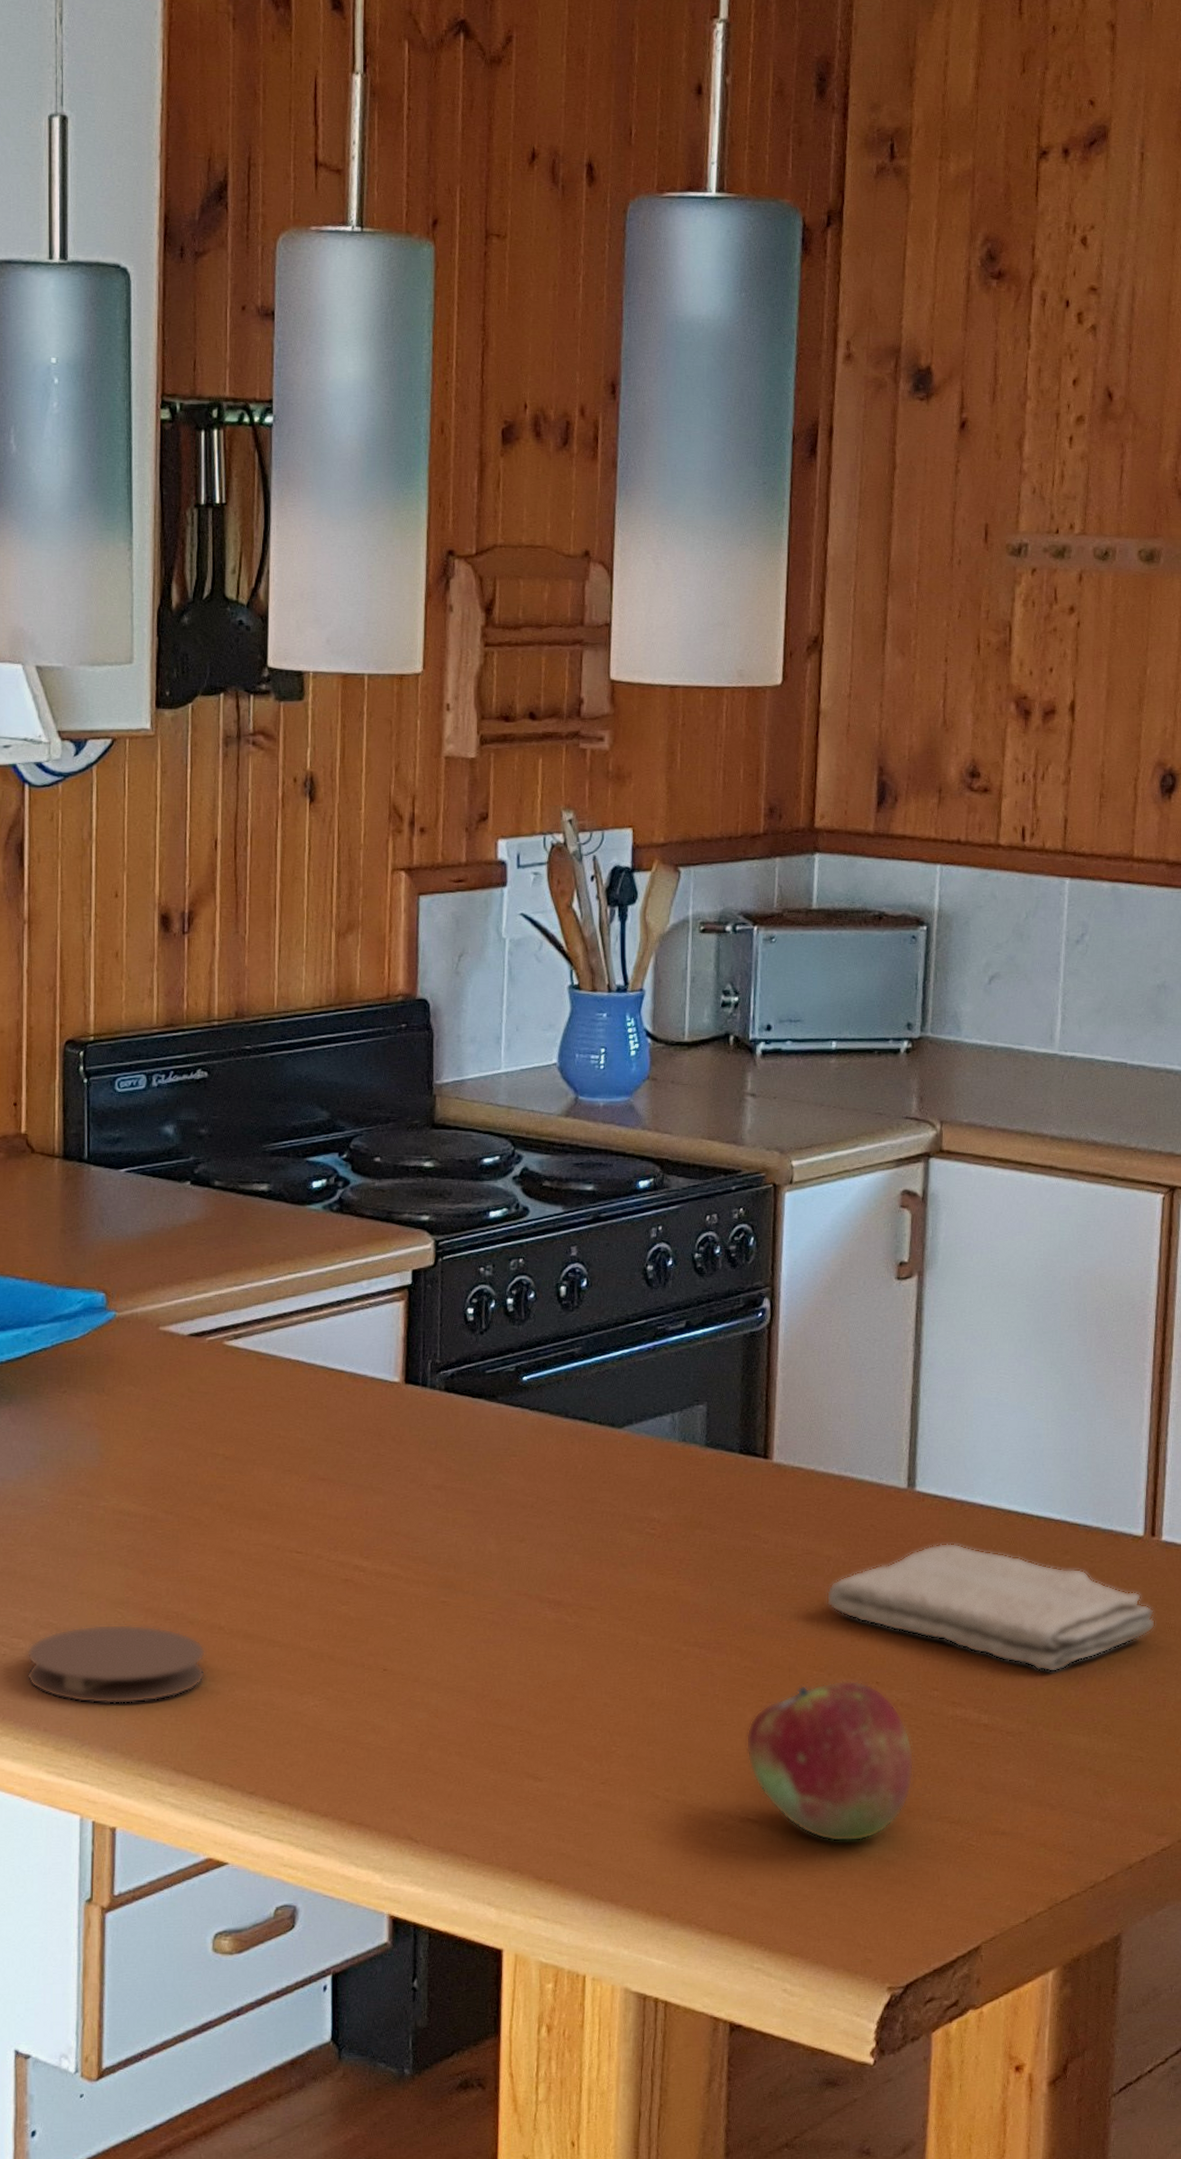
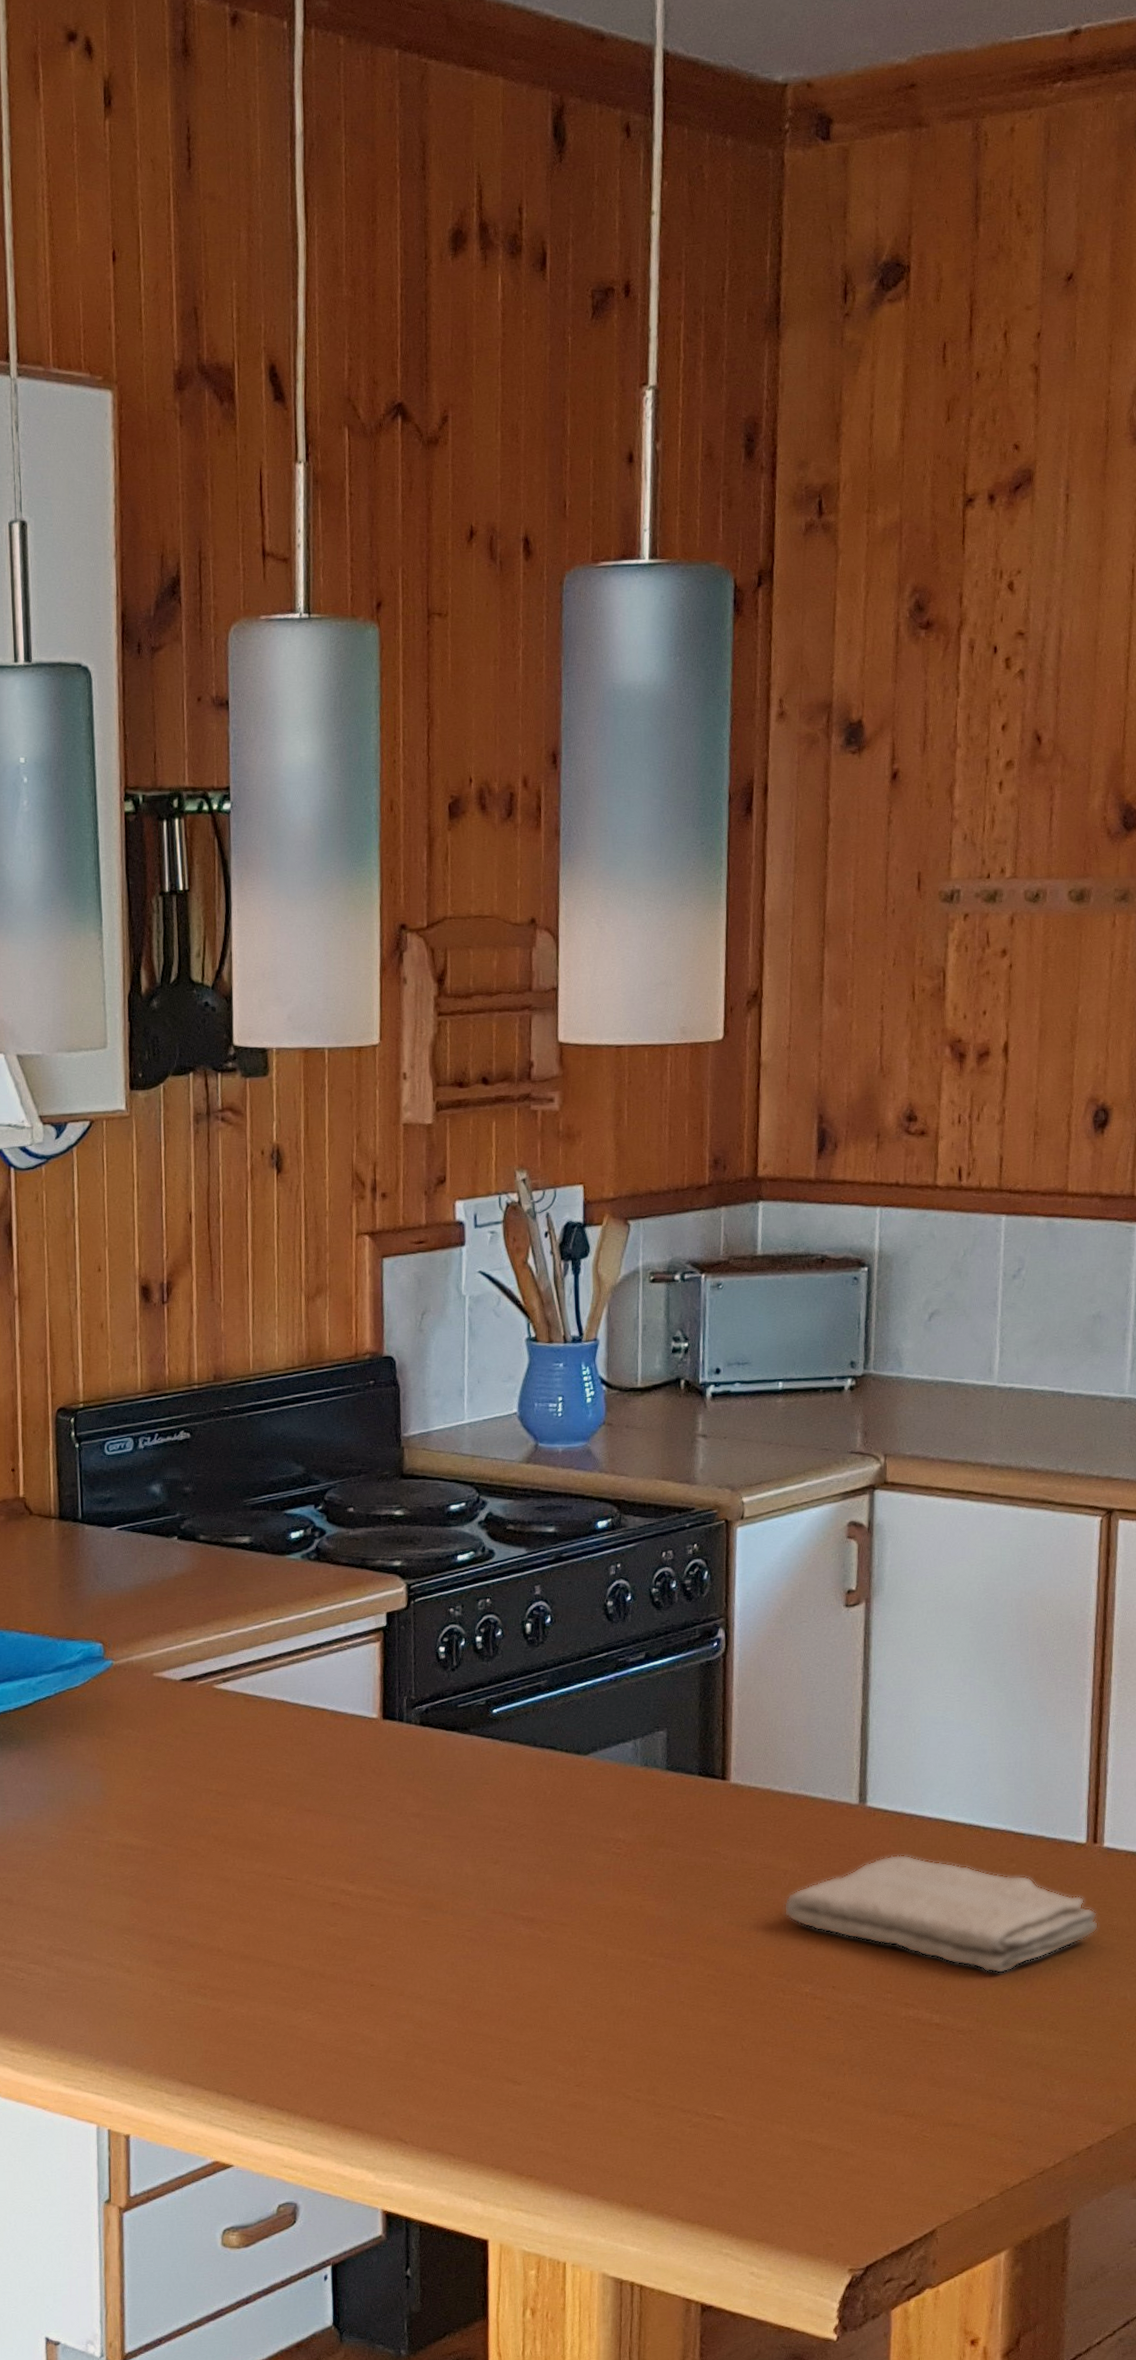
coaster: present [26,1624,206,1705] -> none [42,1948,207,2023]
fruit: present [746,1680,914,1842] -> none [710,1985,870,2136]

